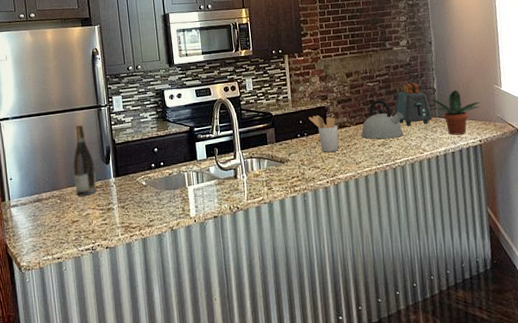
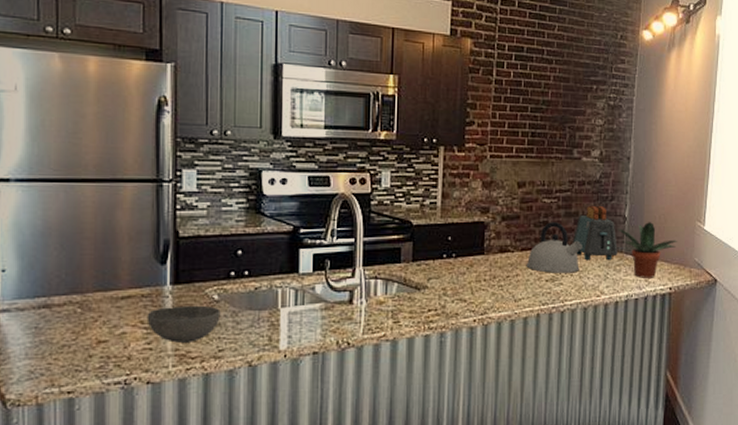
wine bottle: present [73,125,97,196] -> none [107,204,143,306]
bowl: none [101,190,149,218] -> present [146,305,221,343]
utensil holder: present [308,115,339,152] -> none [461,232,498,282]

